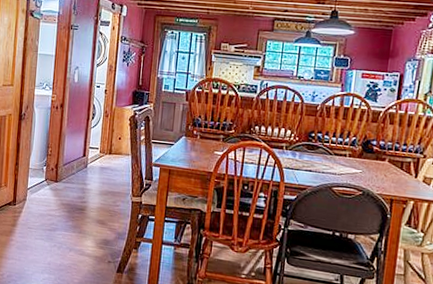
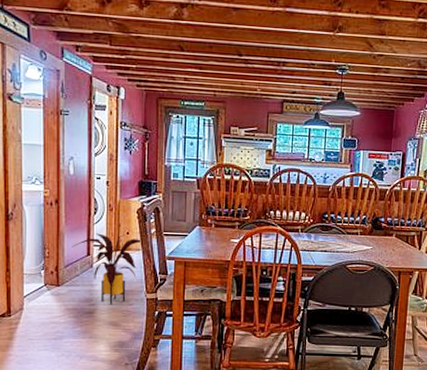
house plant: none [71,136,130,204] -> present [72,233,140,305]

